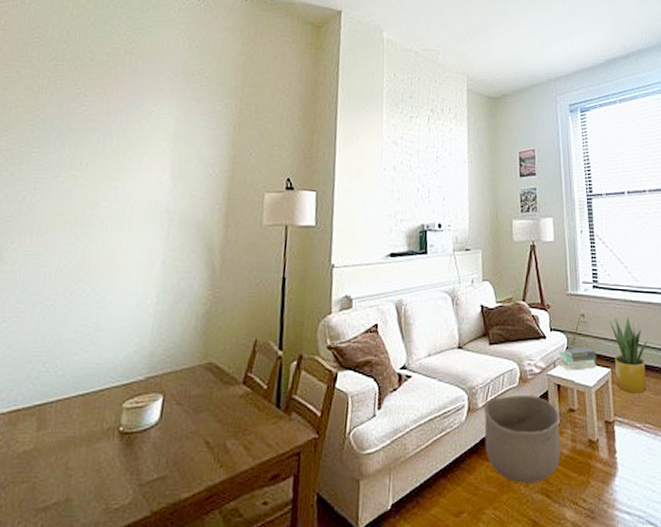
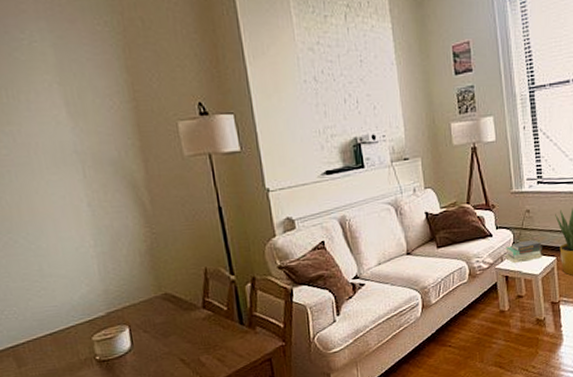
basket: present [484,396,561,484] -> none [437,288,511,360]

